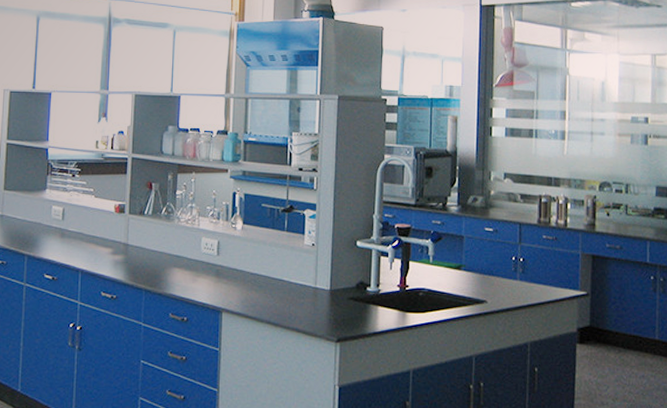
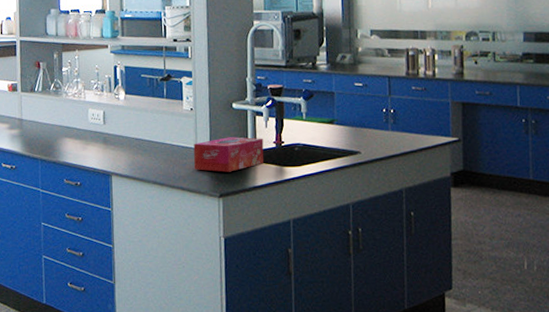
tissue box: none [311,277,387,315] -> present [193,137,264,172]

